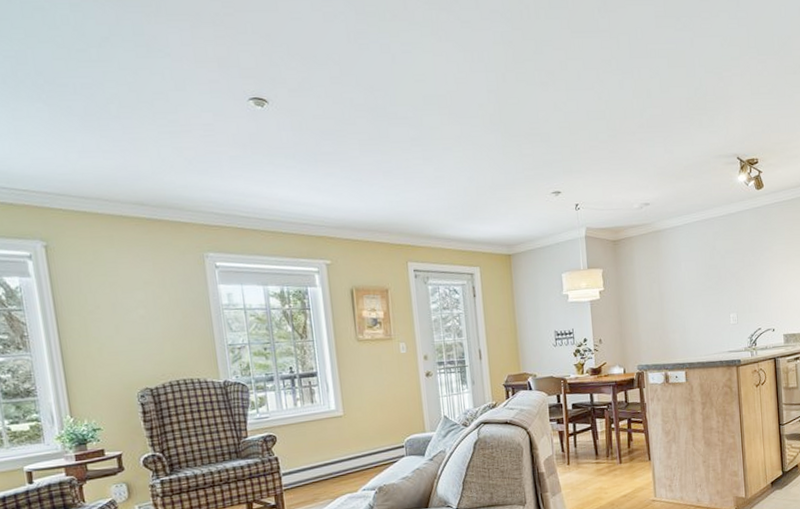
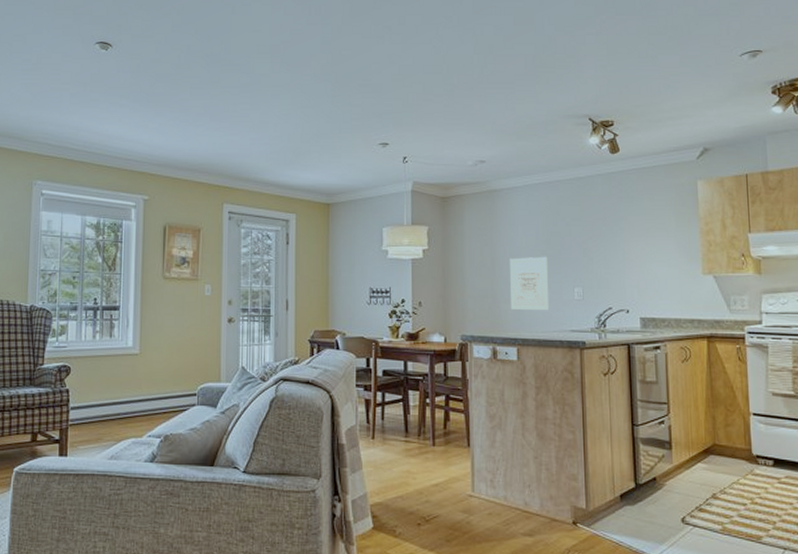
wall art: none [675,288,710,338] -> present [510,256,550,310]

